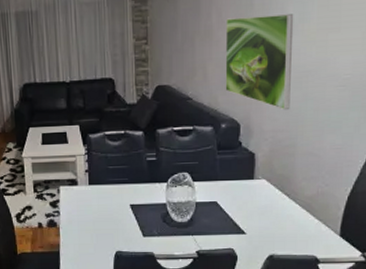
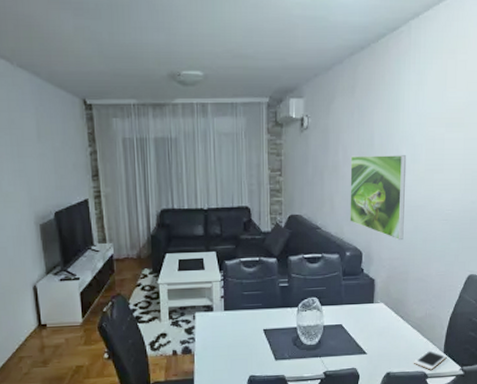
cell phone: none [301,232,344,254] -> present [413,349,447,370]

